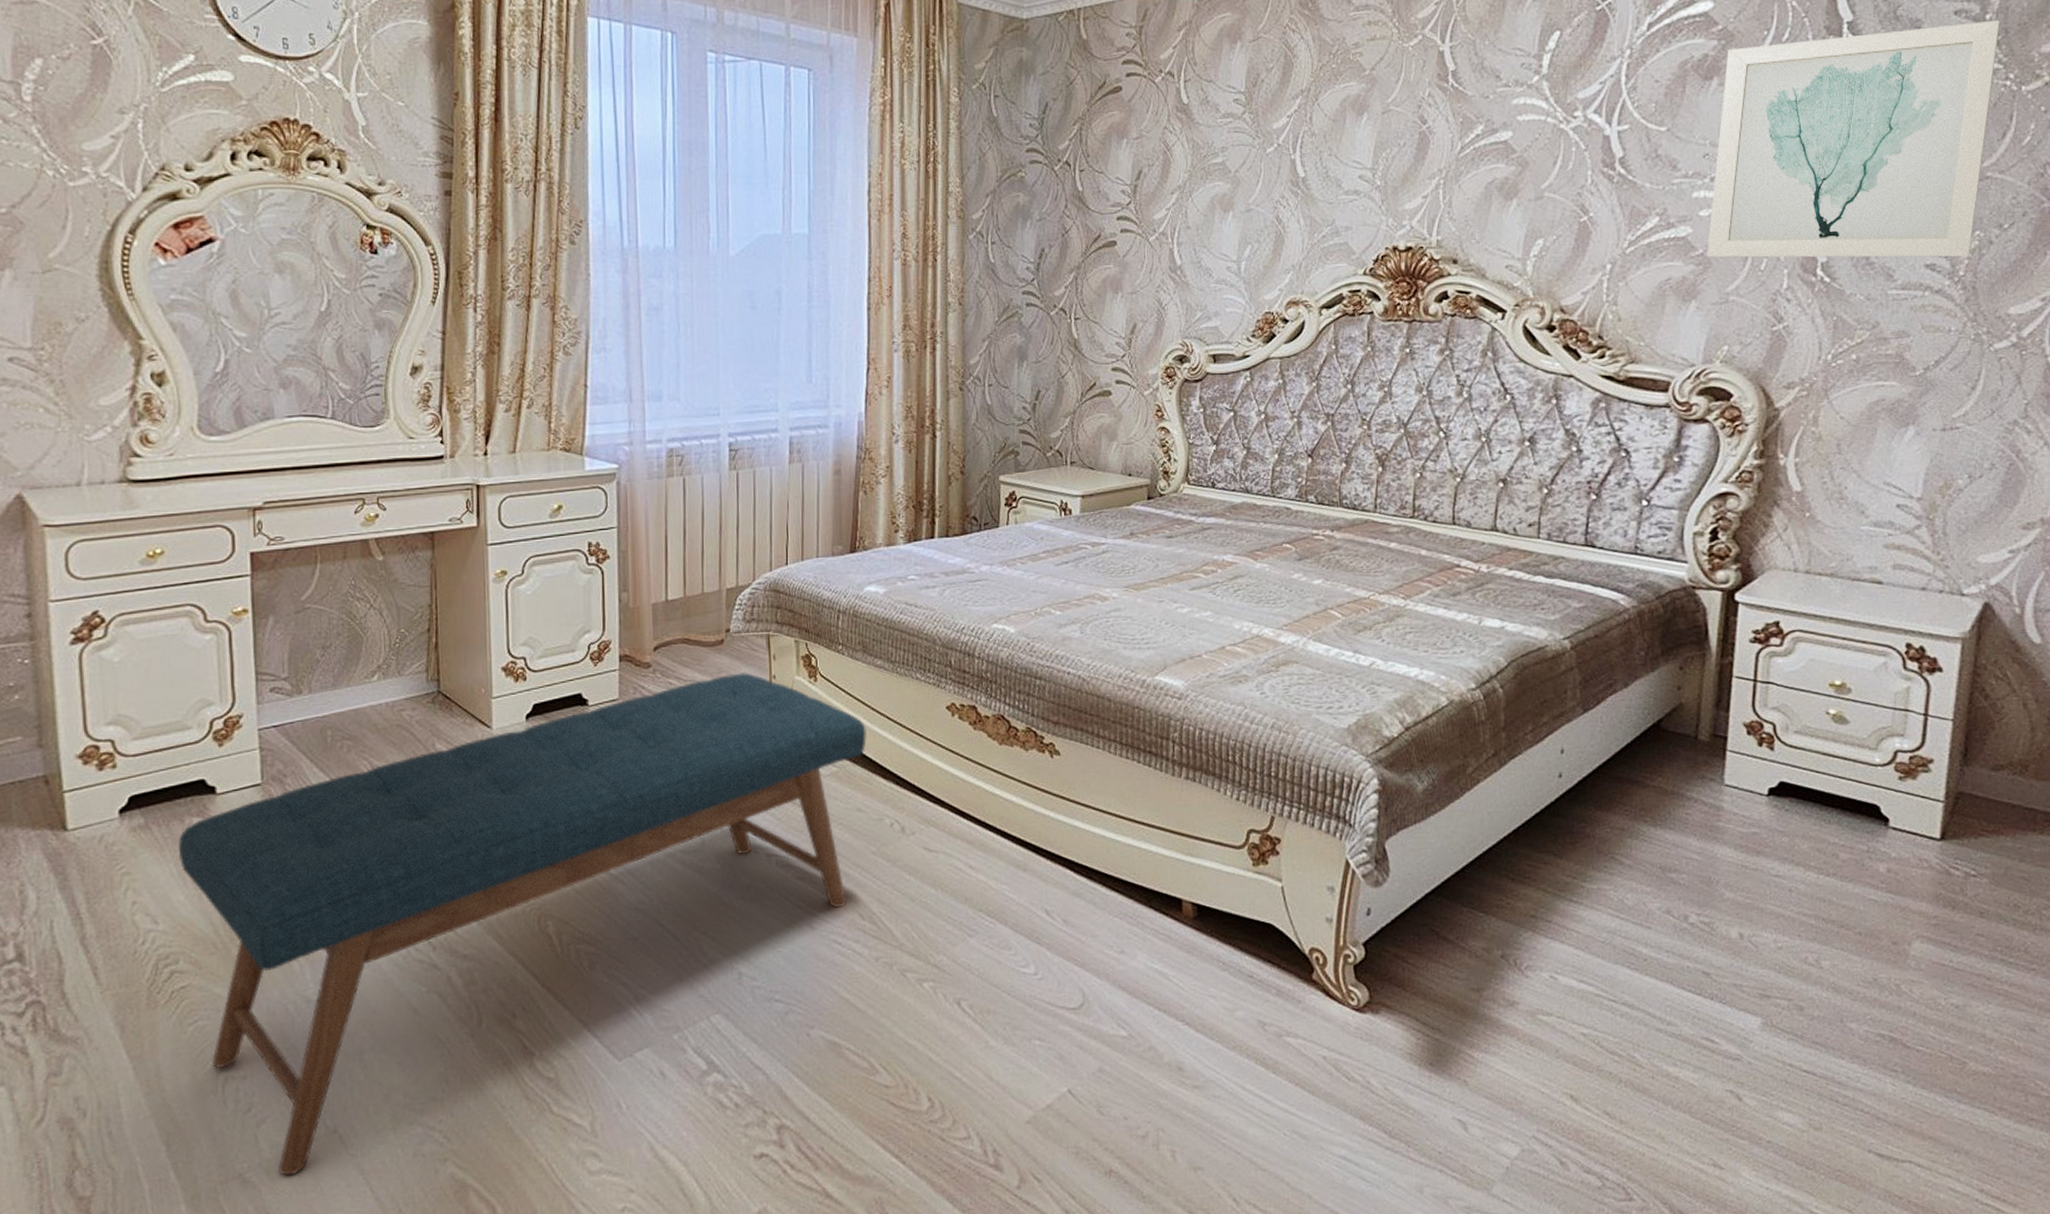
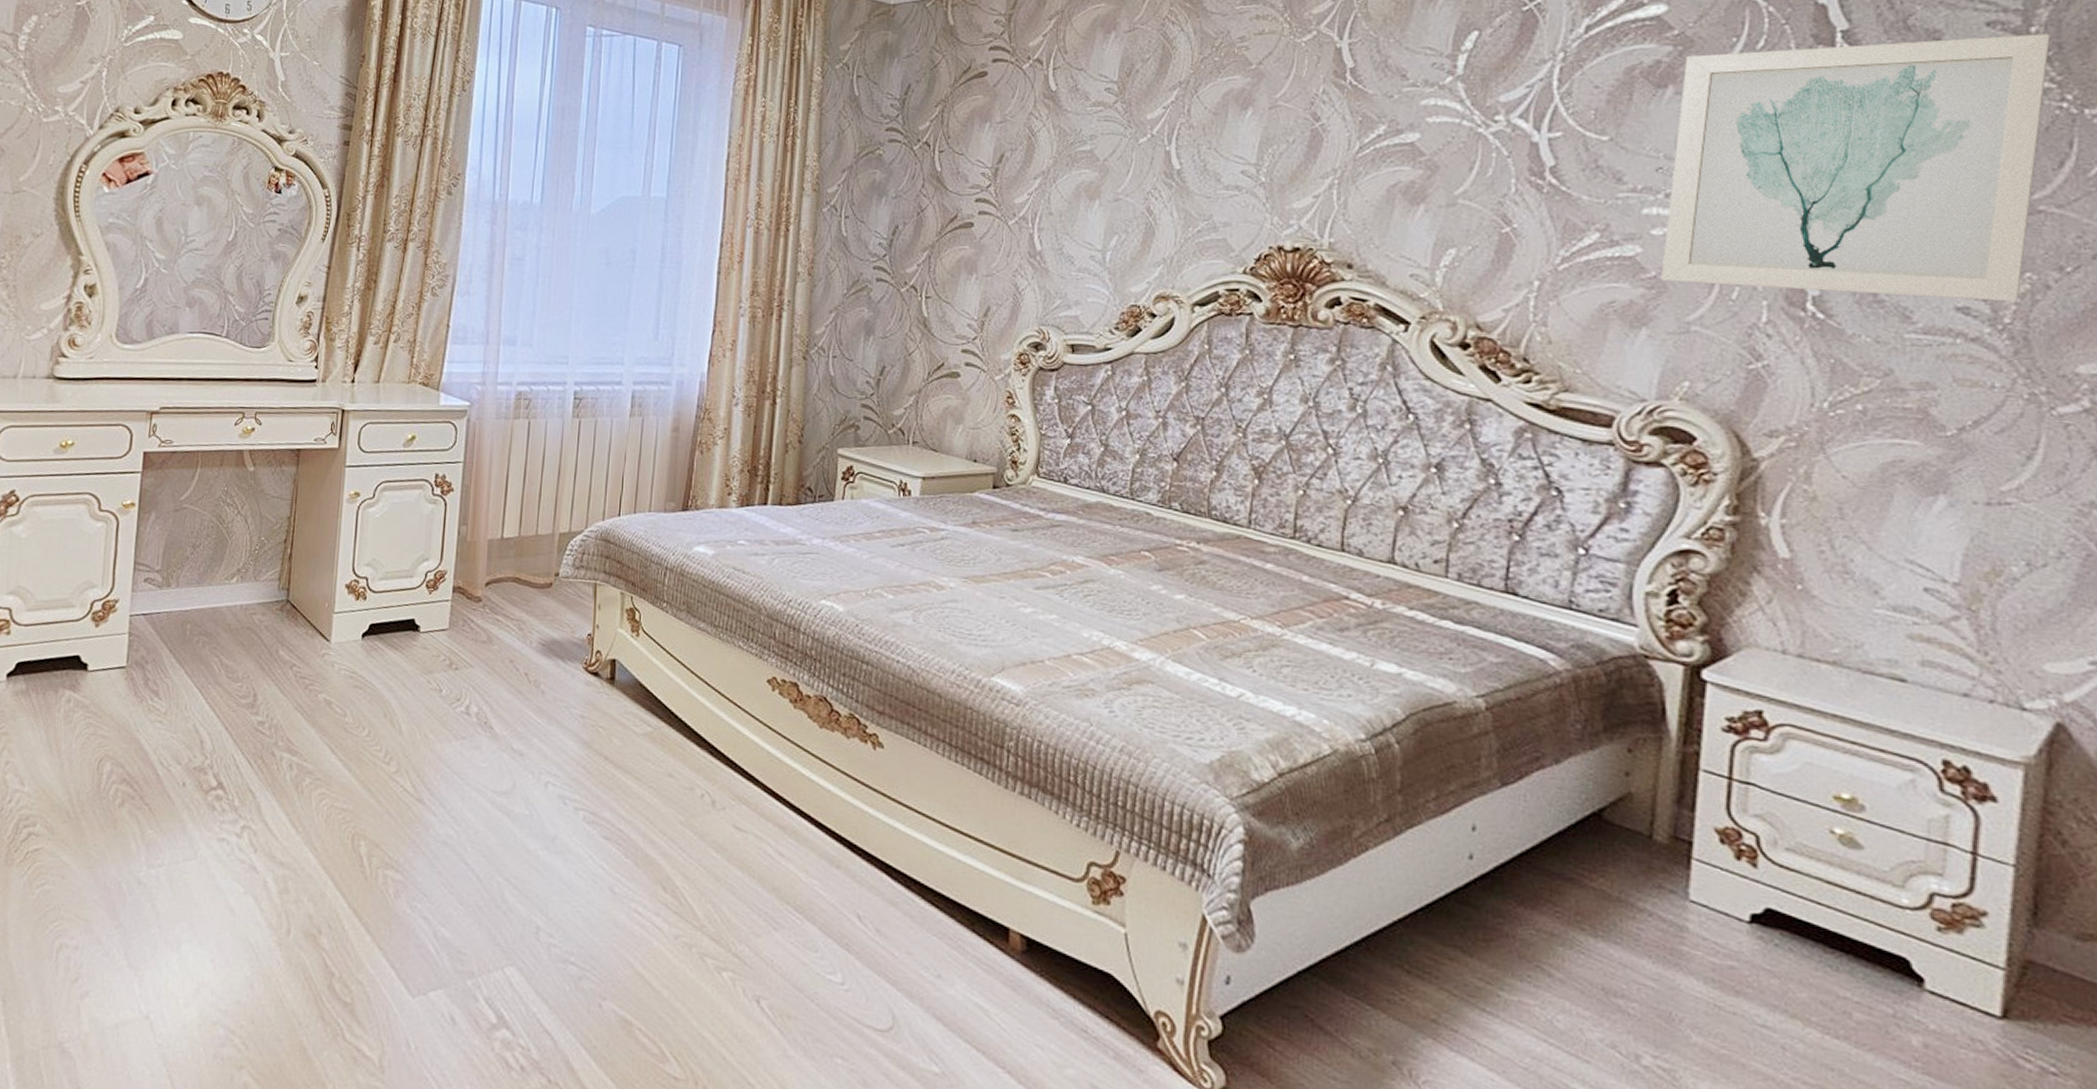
bench: present [178,673,867,1176] -> none [49,618,684,1054]

